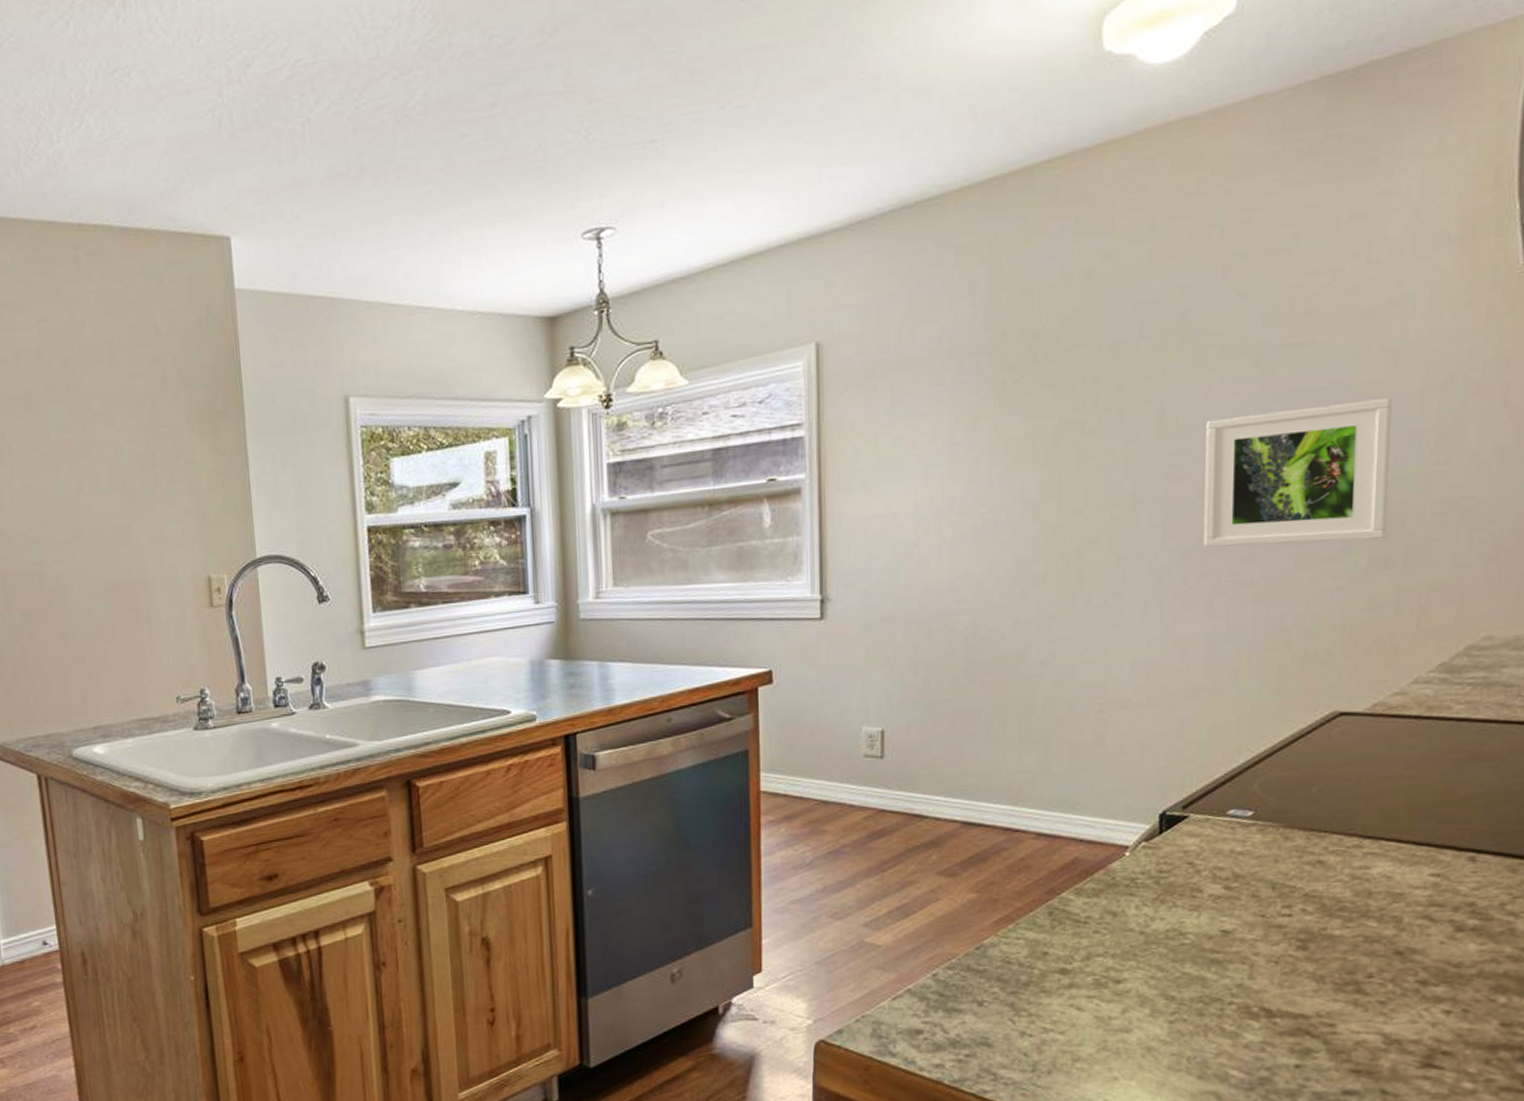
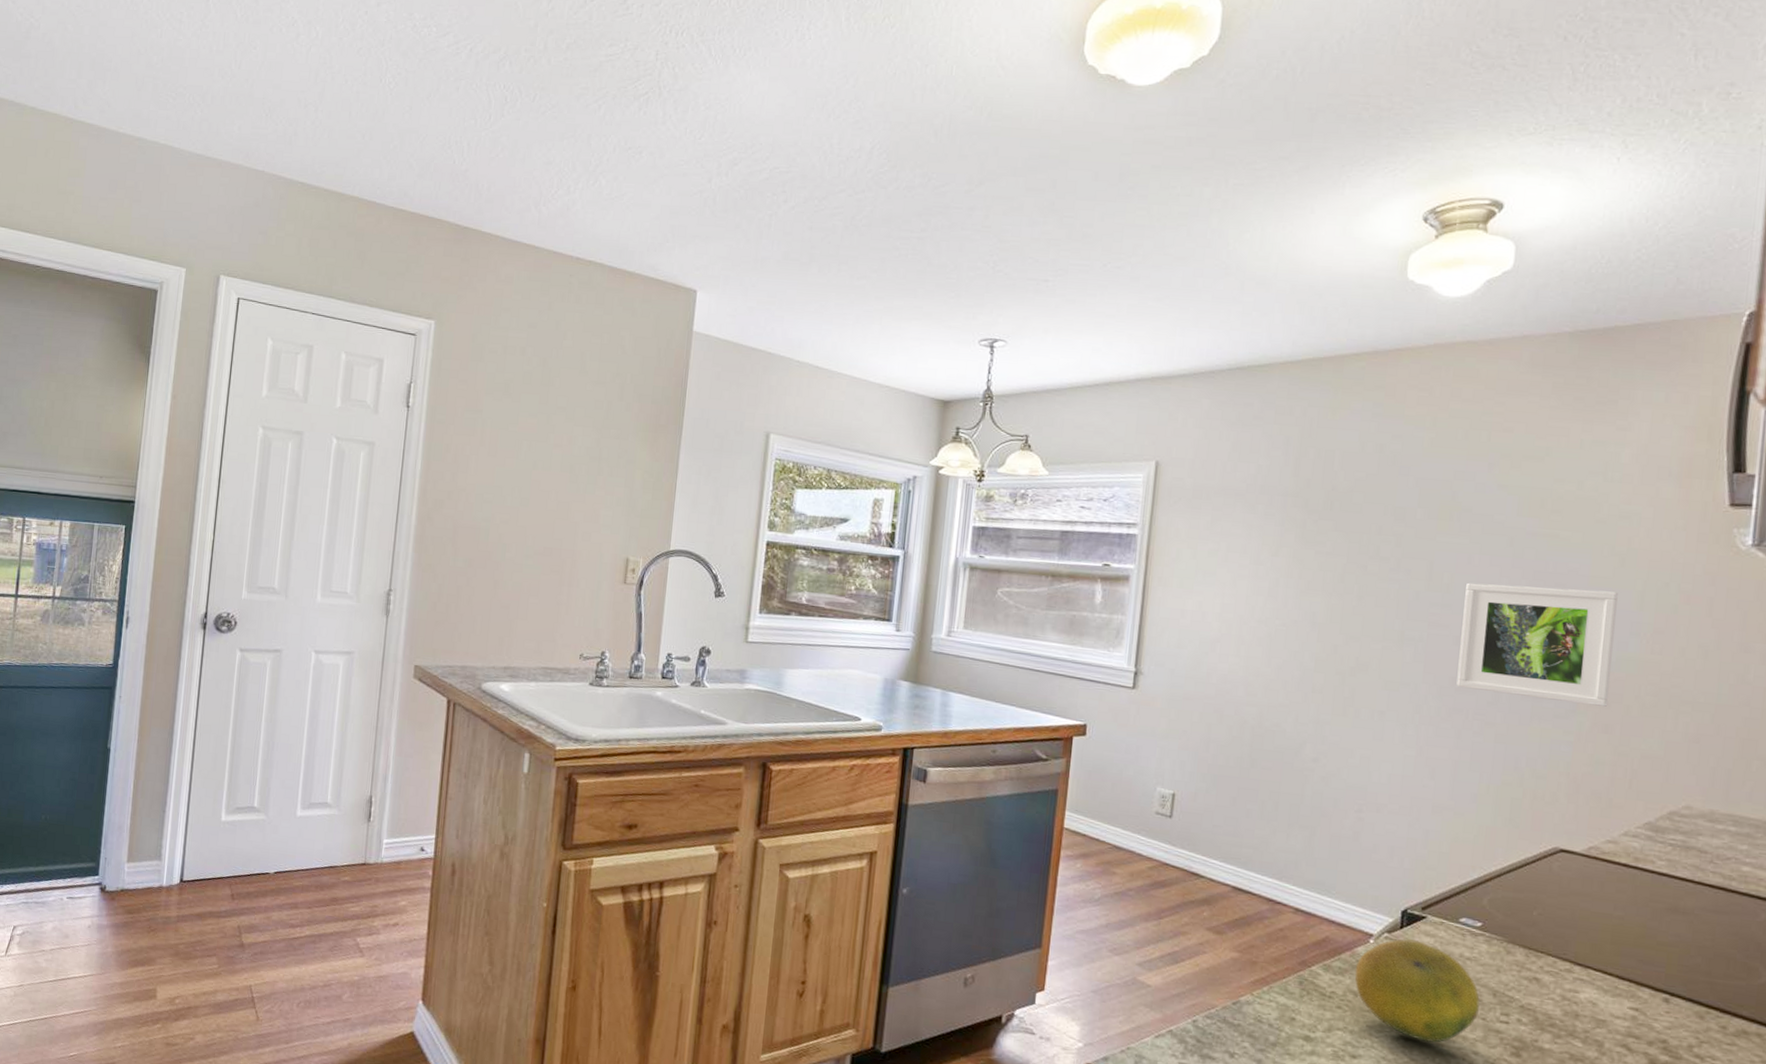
fruit: none [1111,844,1257,953] -> present [1354,939,1480,1043]

